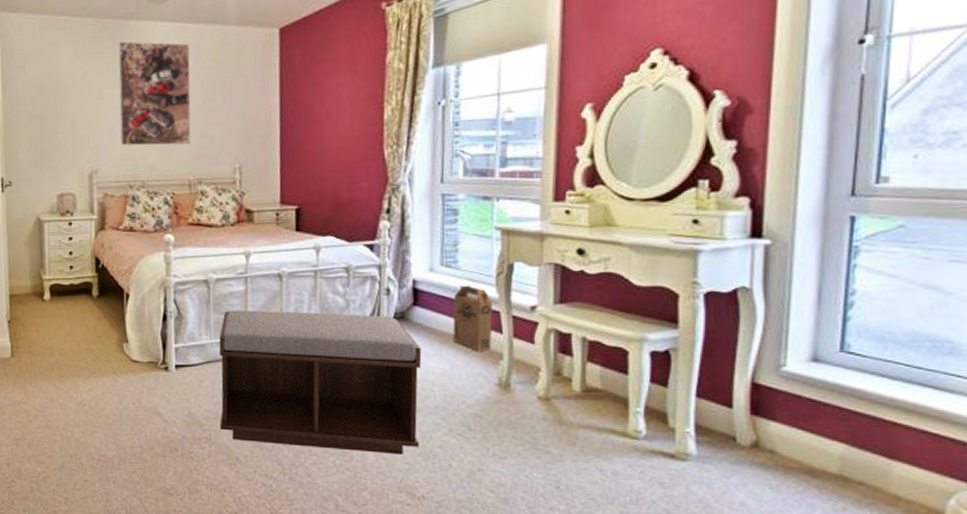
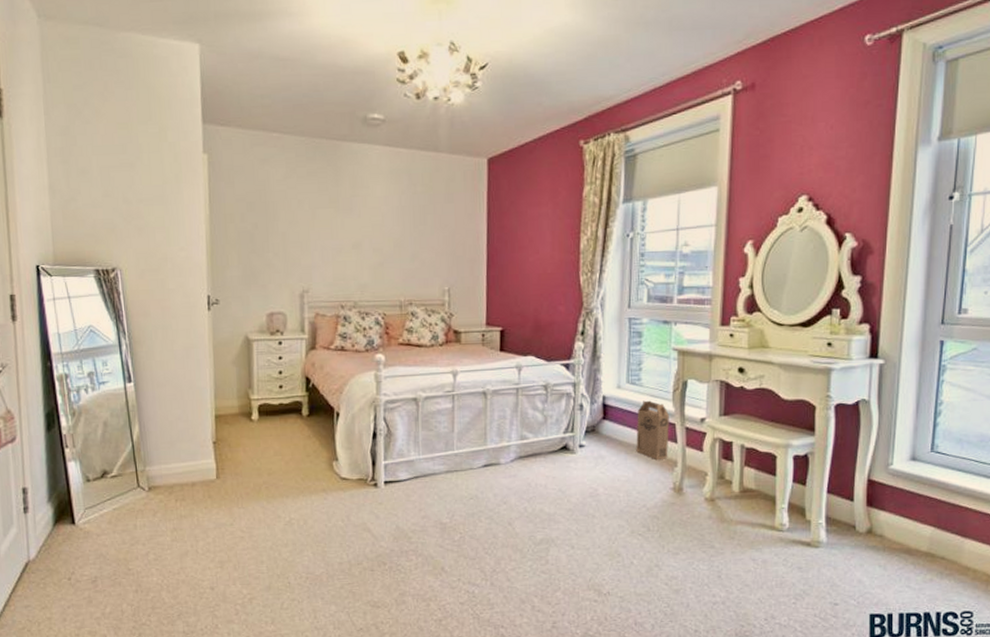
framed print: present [118,41,191,146] -> none [331,162,403,267]
bench: present [219,310,422,455] -> none [426,426,609,556]

